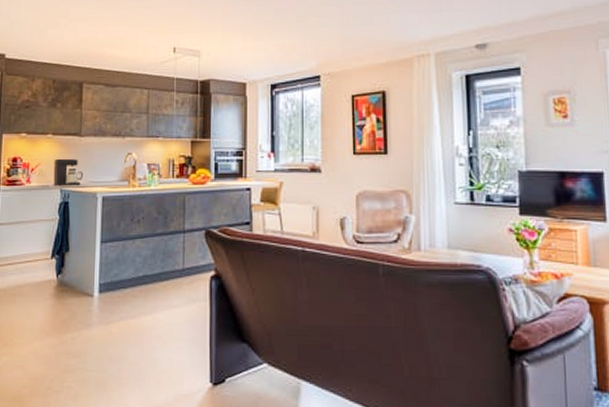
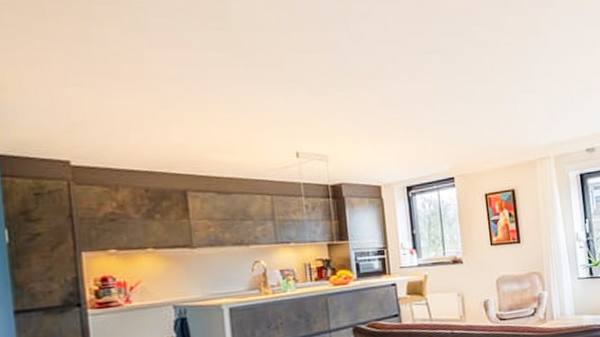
coffee maker: present [53,158,83,187] -> none [160,272,201,304]

